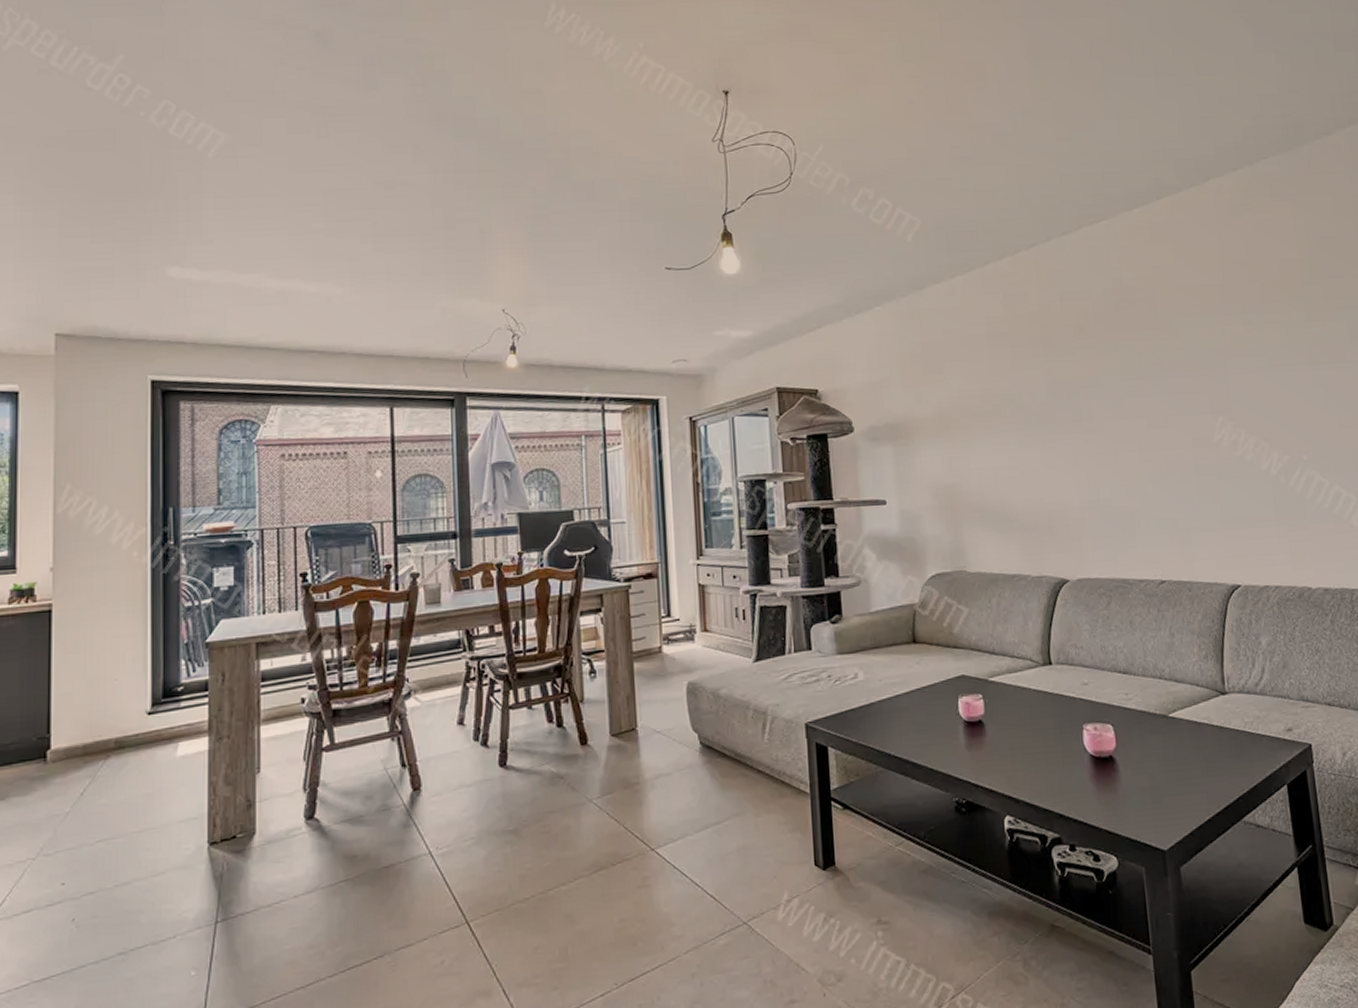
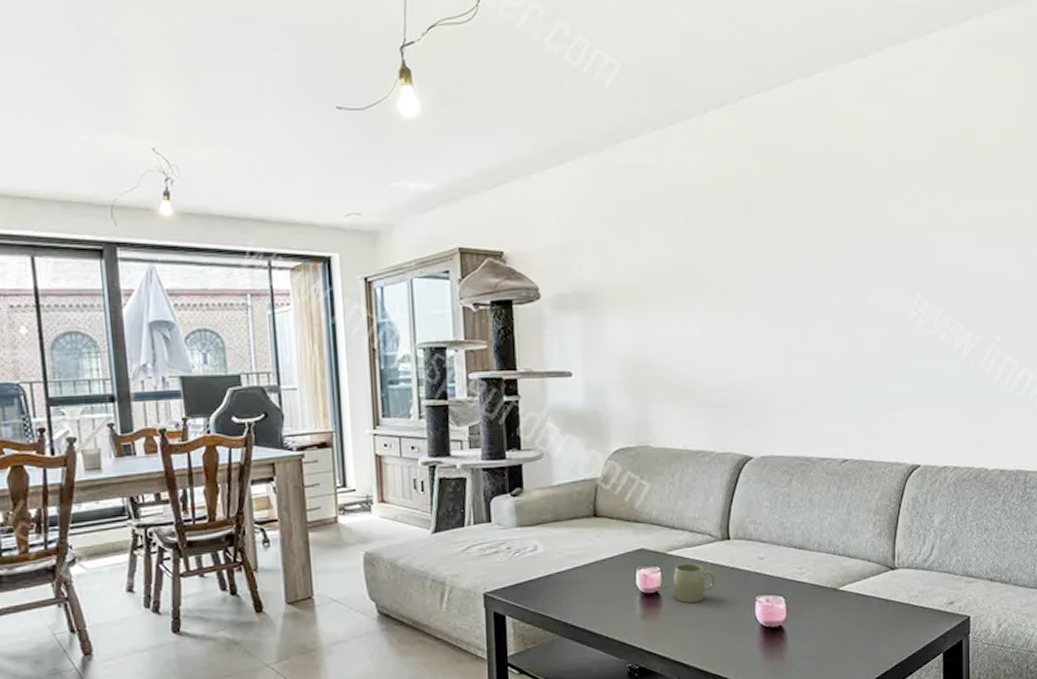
mug: none [996,689,1040,732] -> present [673,563,716,603]

